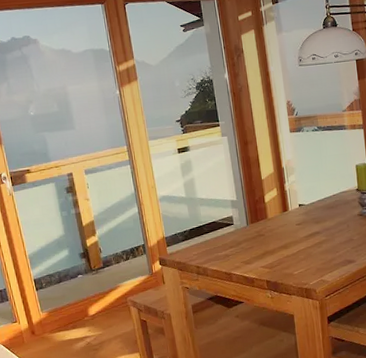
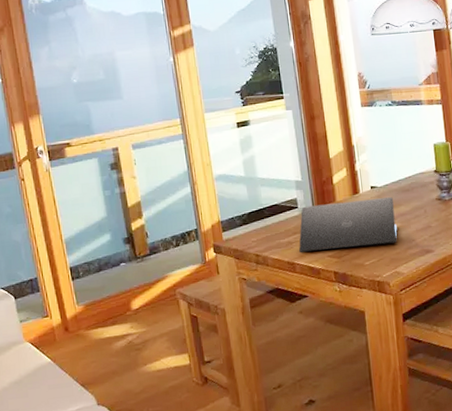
laptop: none [235,214,323,264] -> present [299,197,397,252]

